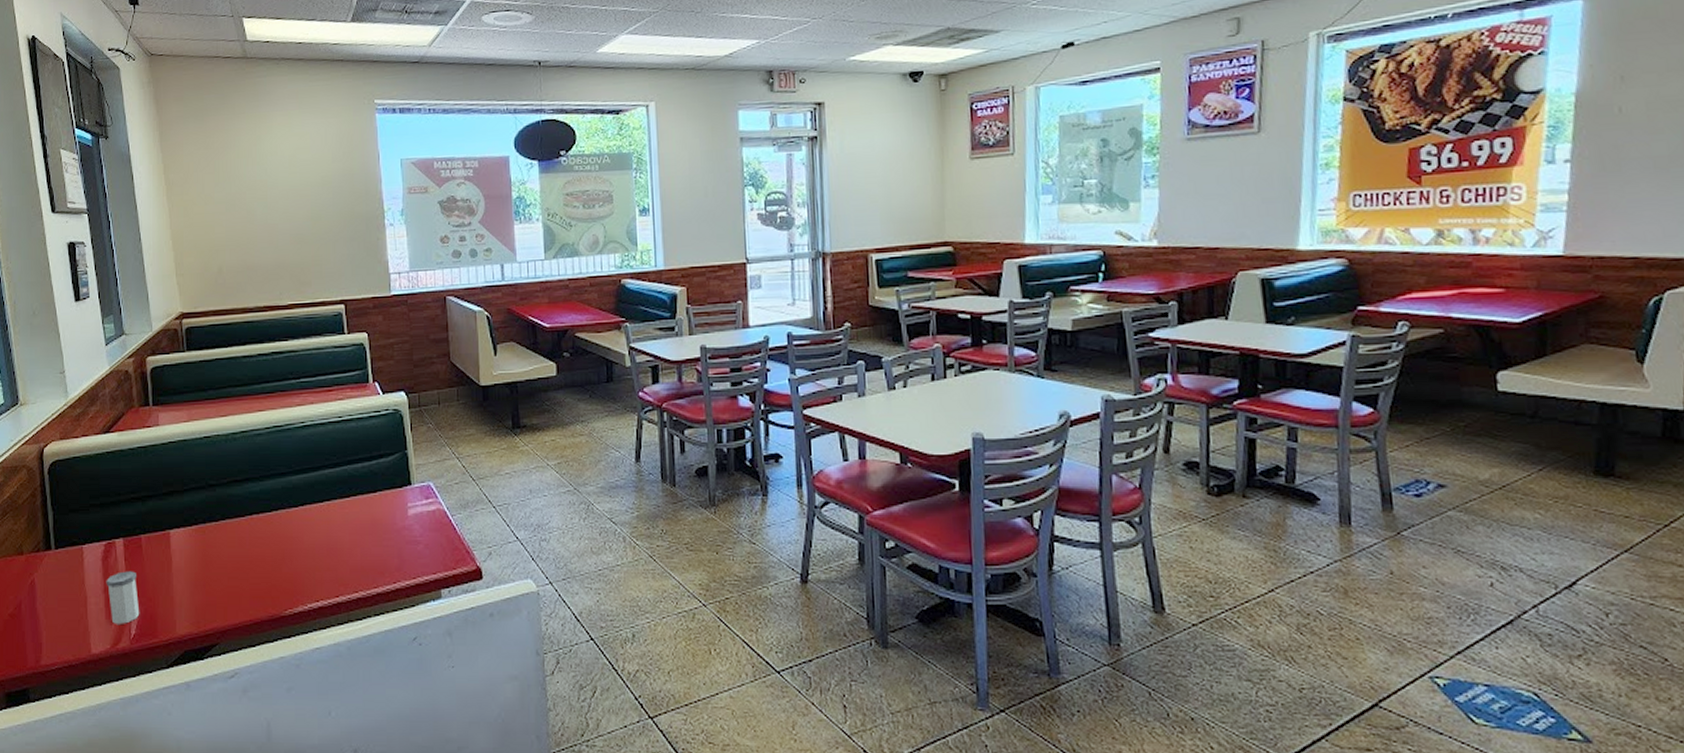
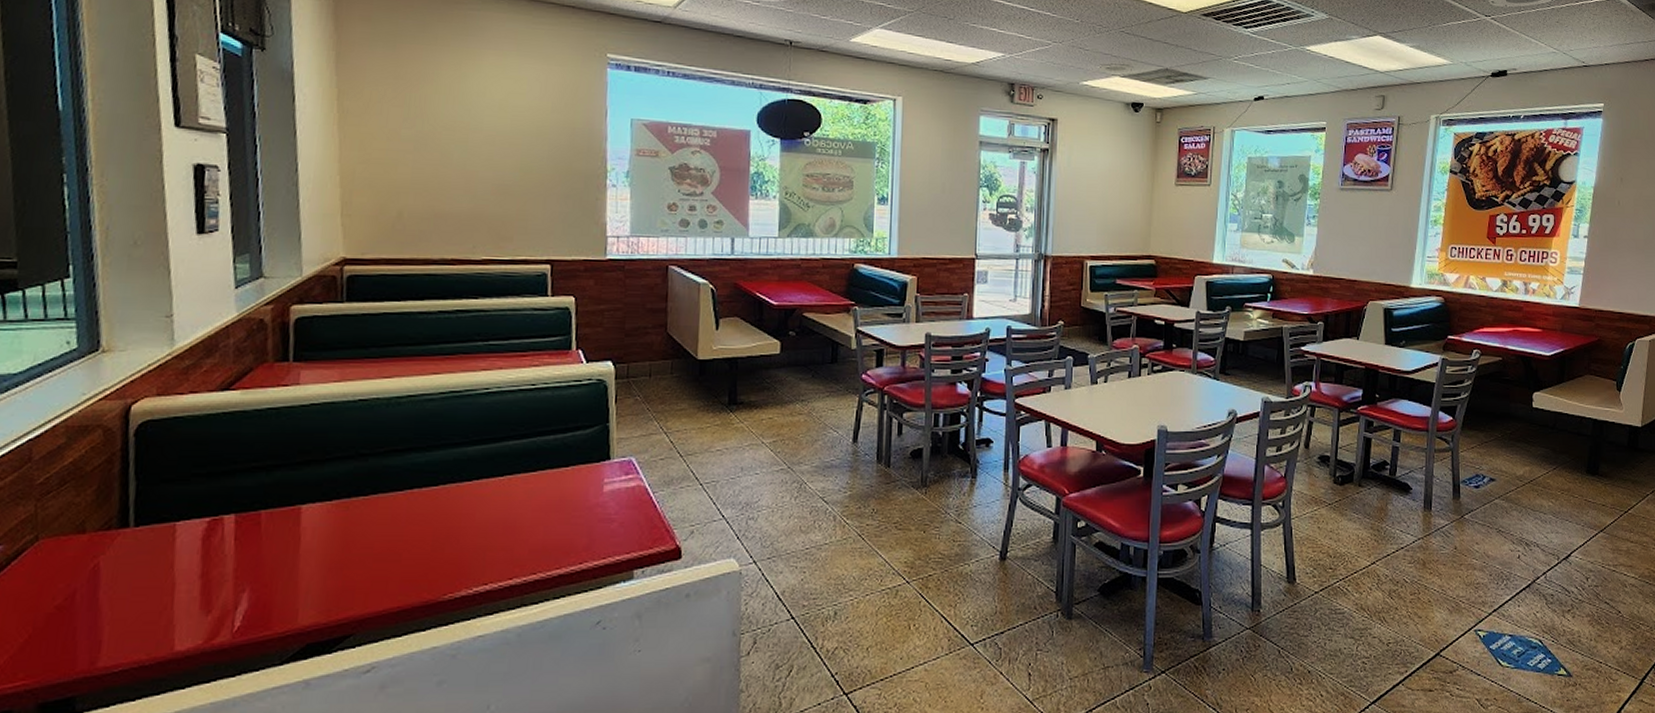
salt shaker: present [106,571,140,624] -> none [204,552,250,615]

